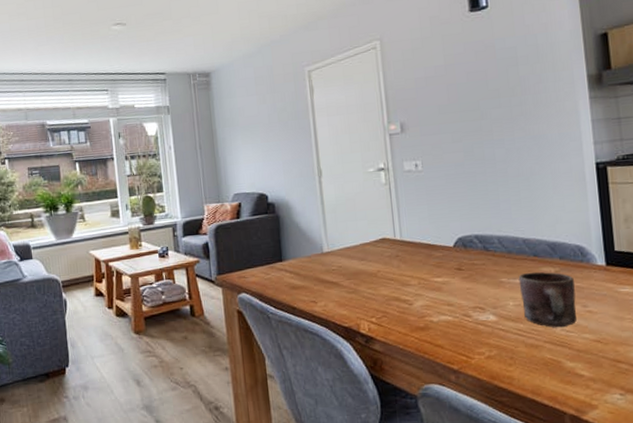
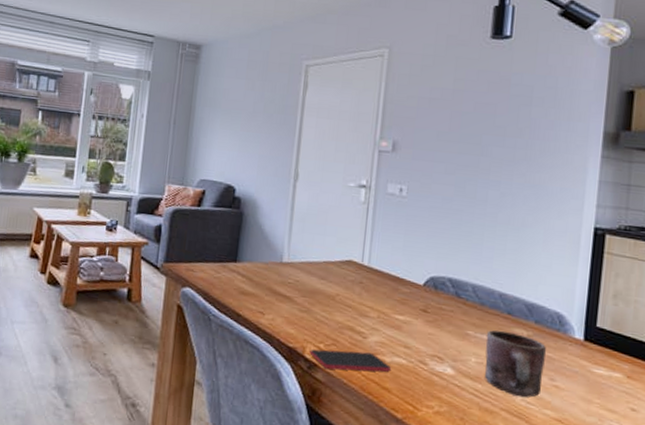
smartphone: none [364,317,440,339] -> present [309,349,392,372]

